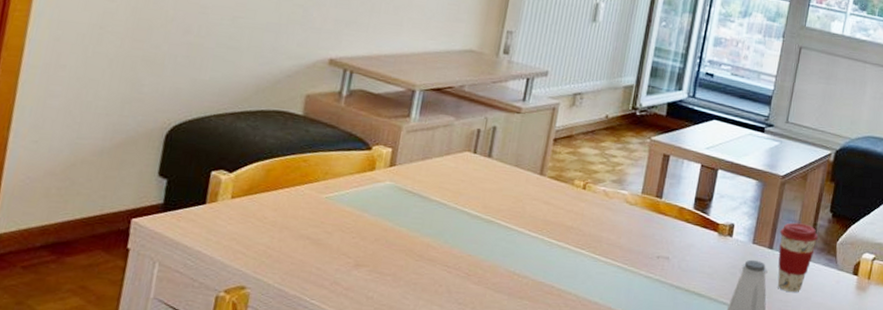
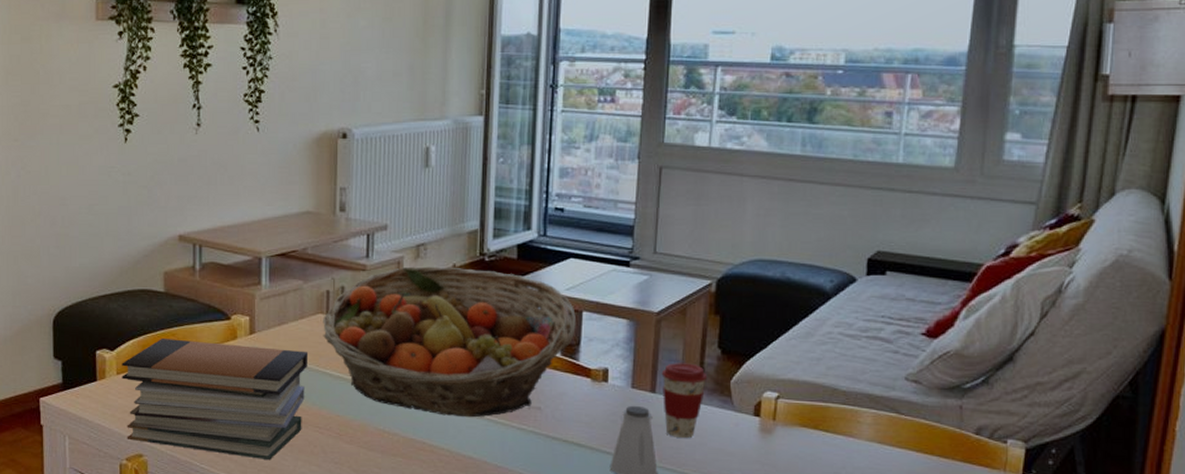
book stack: none [229,164,449,298] -> present [122,339,309,460]
fruit basket: none [466,113,712,264] -> present [323,266,576,418]

